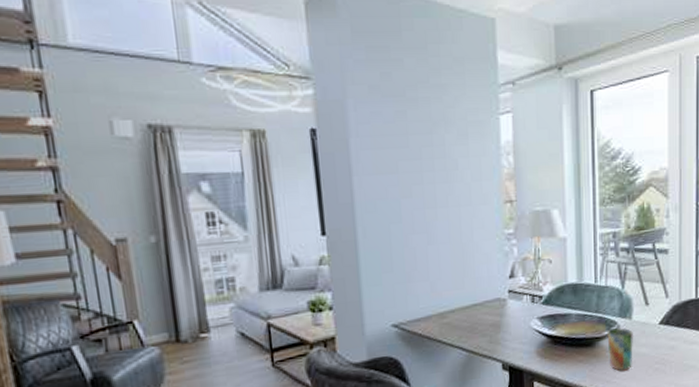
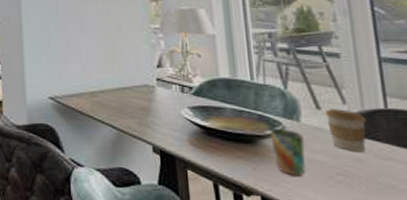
coffee cup: none [651,303,681,341] -> present [324,109,367,153]

